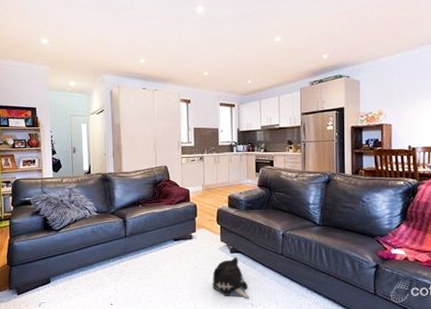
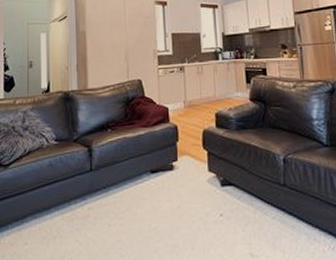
plush toy: present [212,257,250,298] -> none [200,191,249,246]

